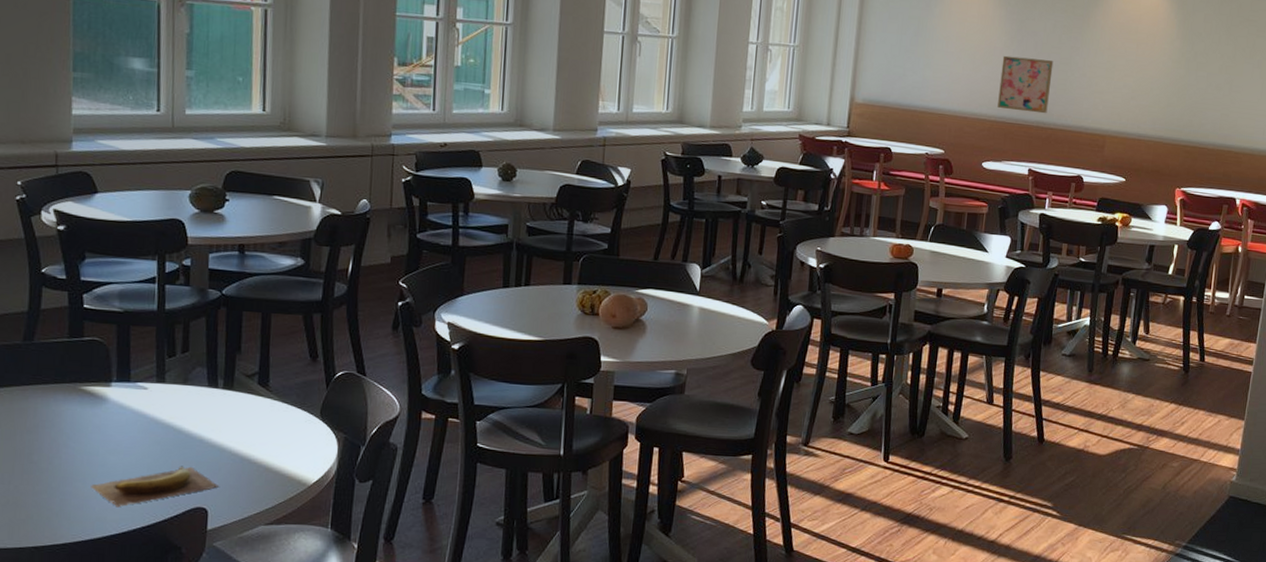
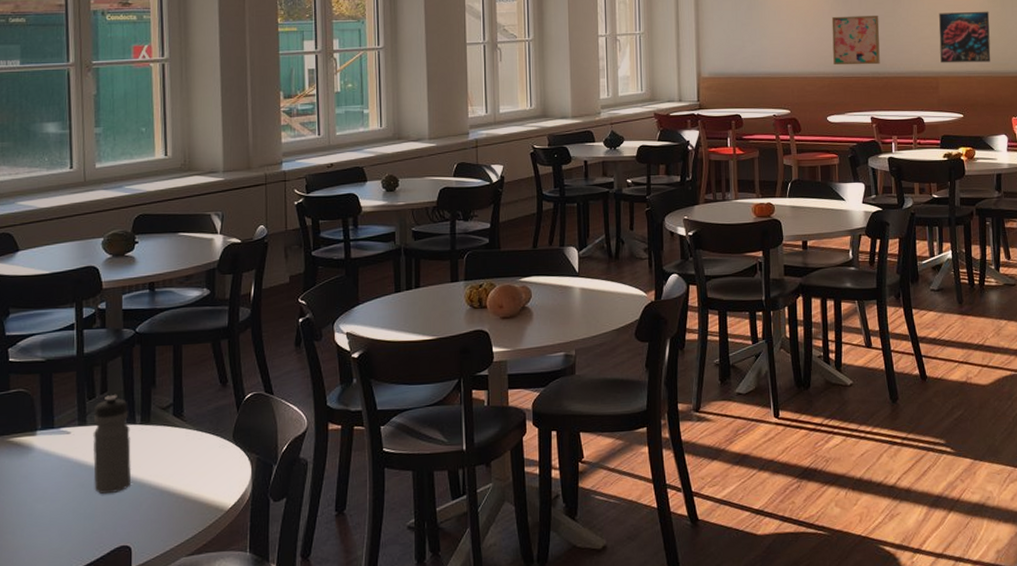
banana: present [91,466,219,508] -> none [20,505,141,556]
water bottle: none [170,355,212,454] -> present [92,395,132,494]
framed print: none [1111,66,1172,127] -> present [939,11,991,63]

